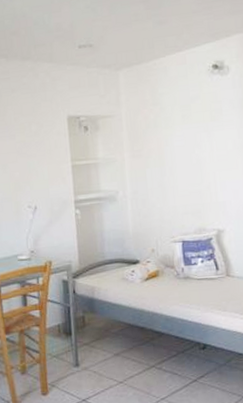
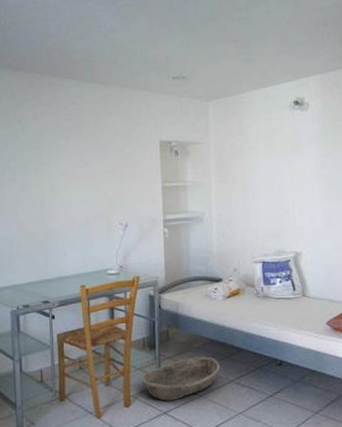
basket: none [58,342,140,389] -> present [142,357,220,401]

